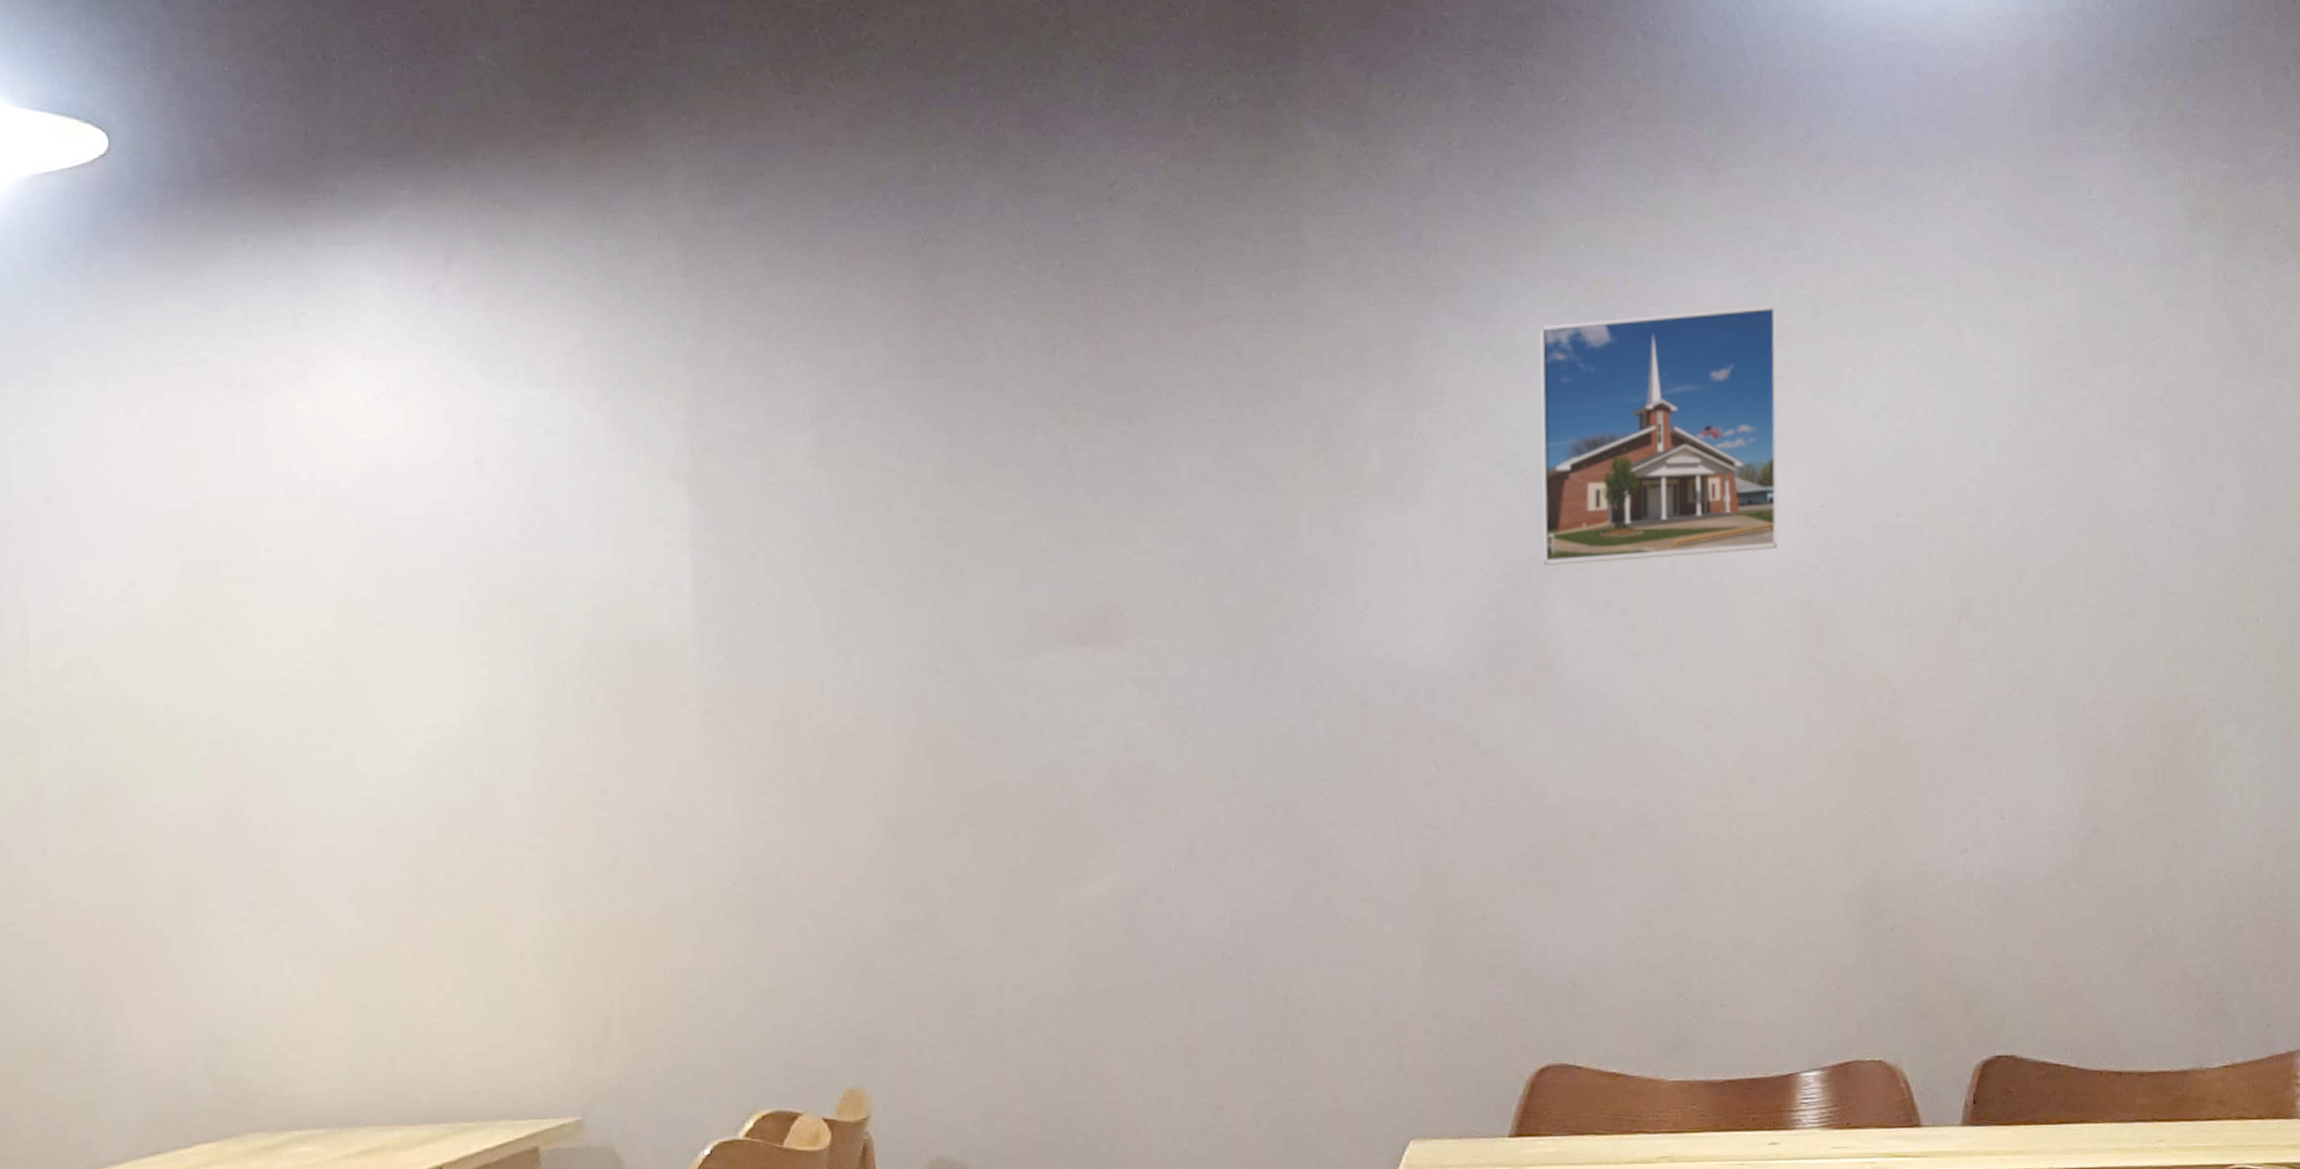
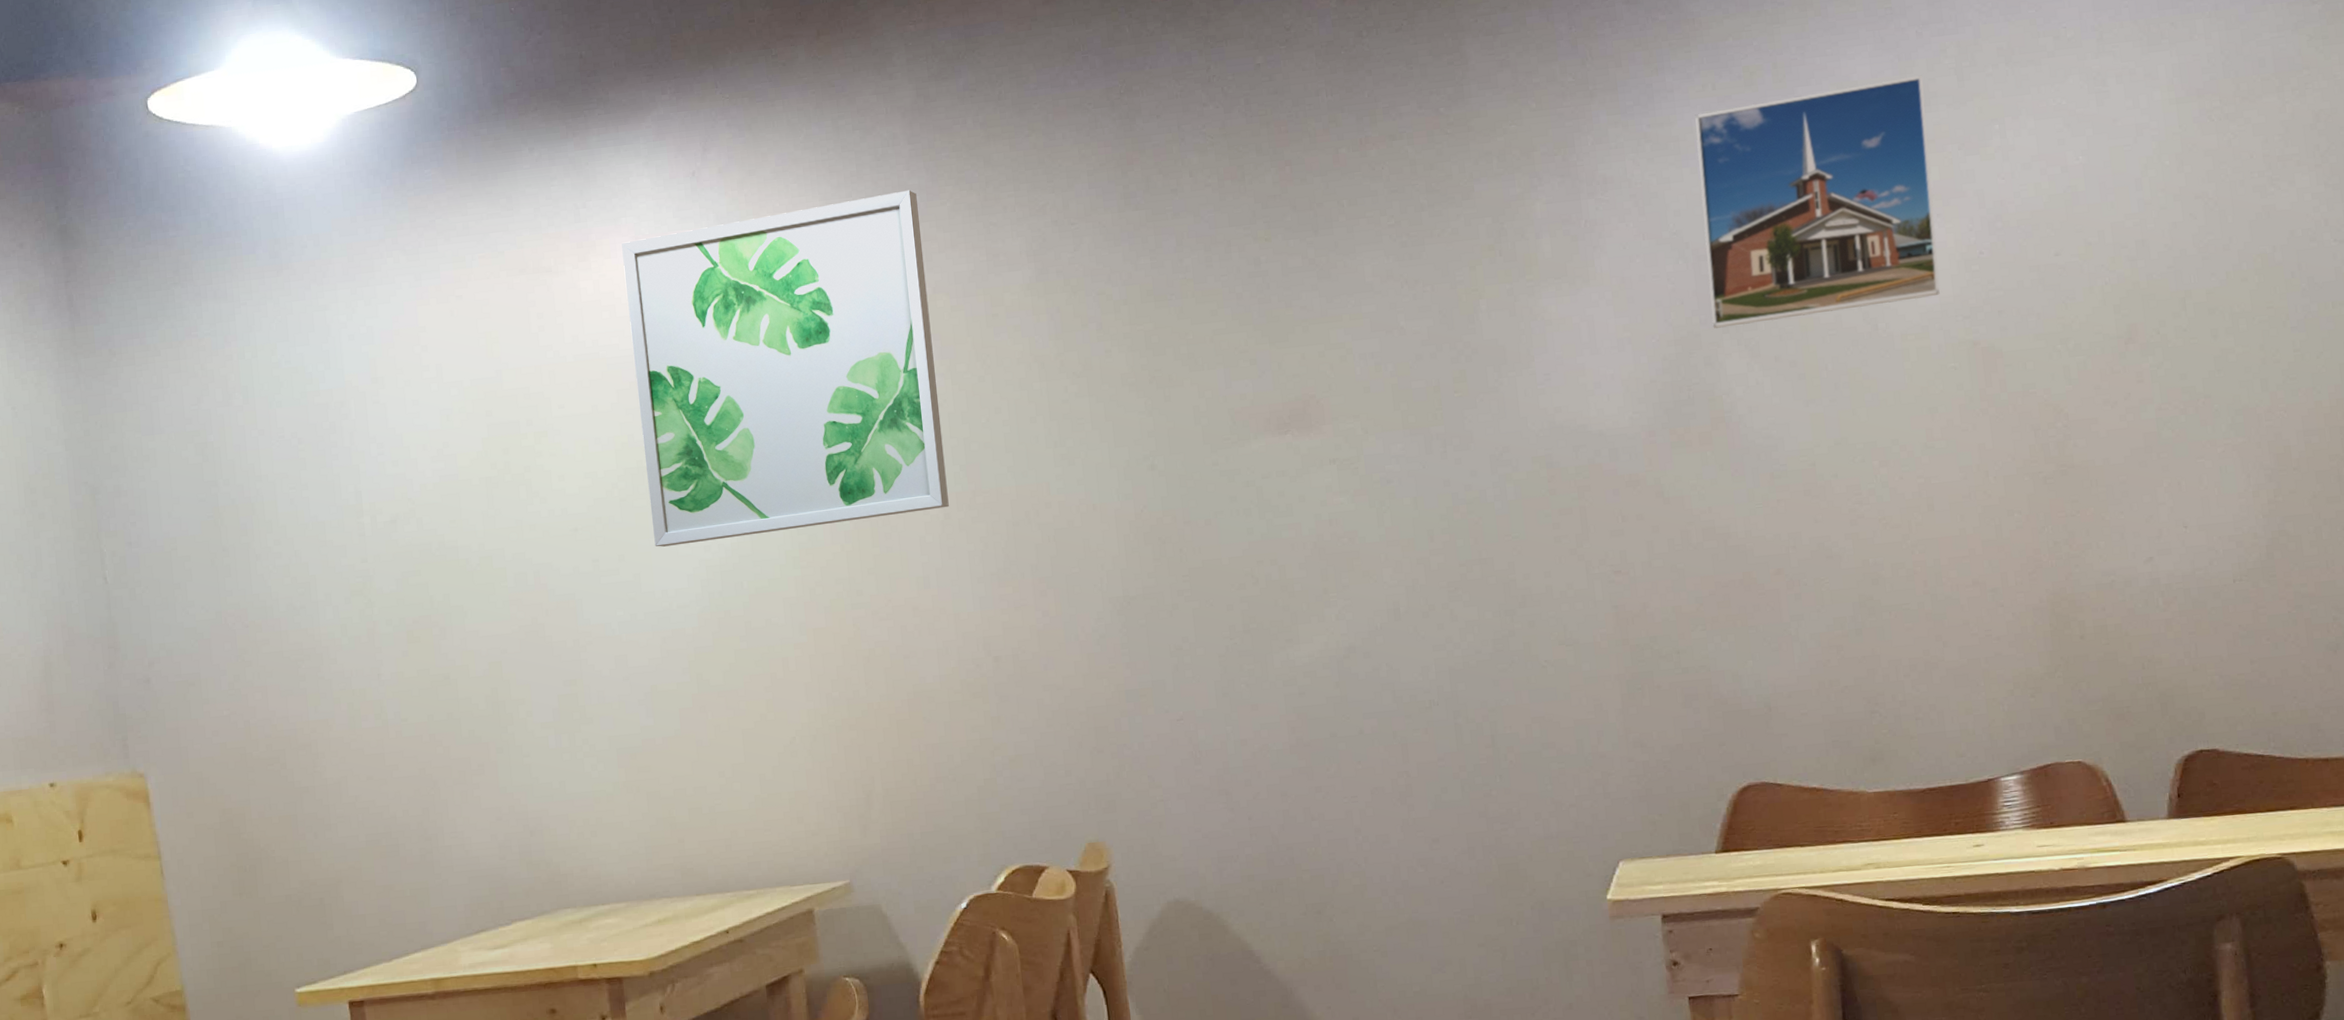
wall art: none [346,330,710,723] -> present [622,190,949,547]

